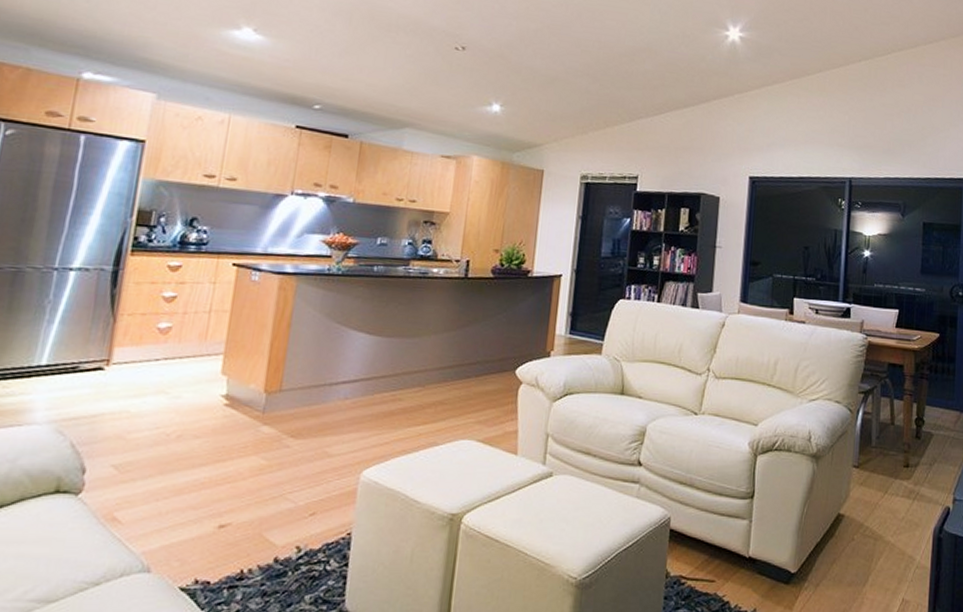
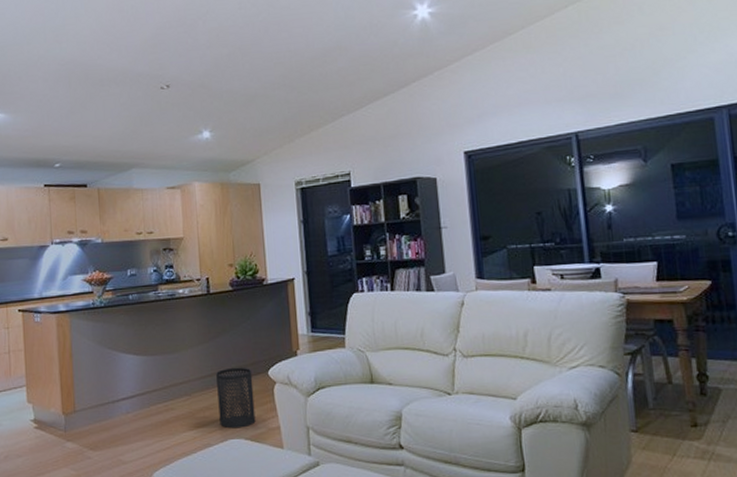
trash can: none [451,361,499,429] -> present [216,367,256,429]

